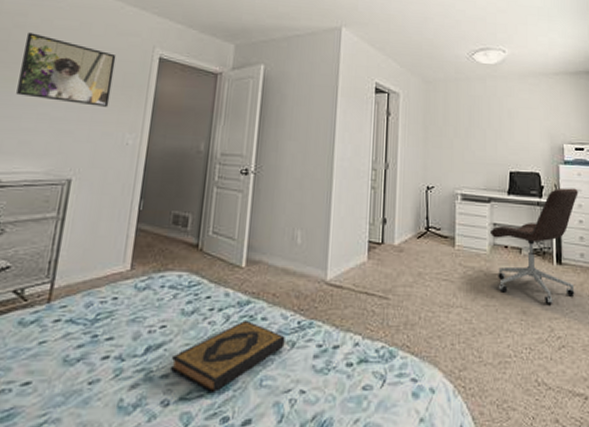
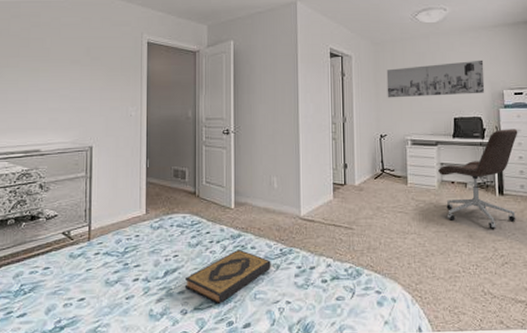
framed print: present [16,32,117,107] -> none [42,30,113,87]
wall art: none [437,109,544,147] -> present [386,60,485,98]

